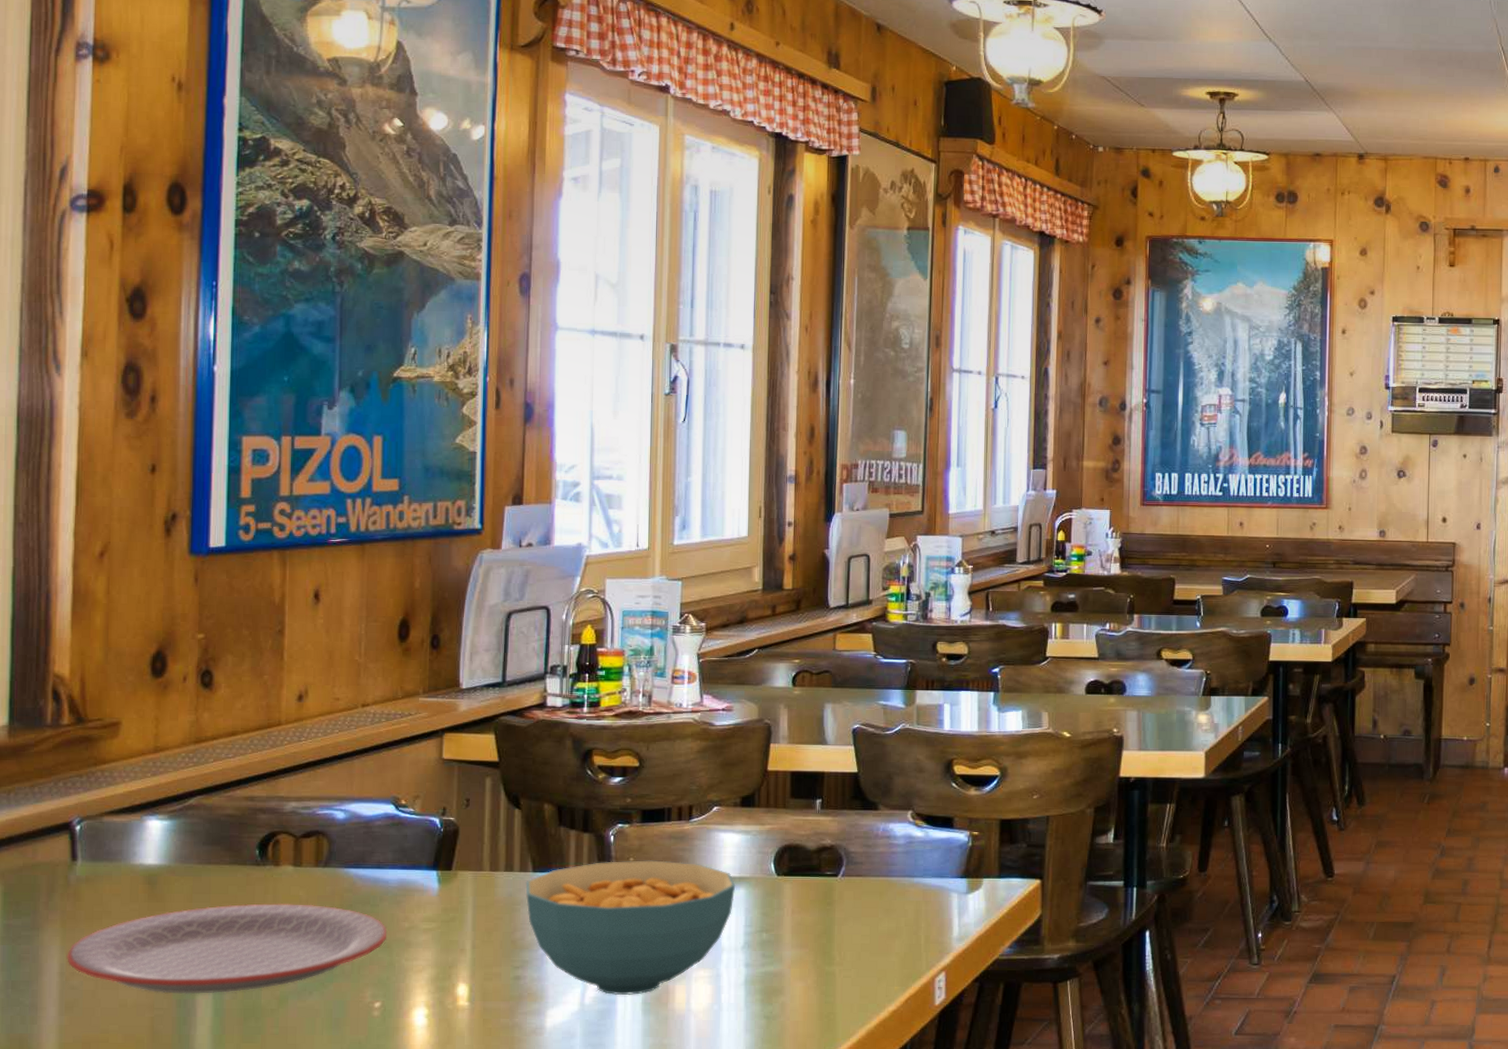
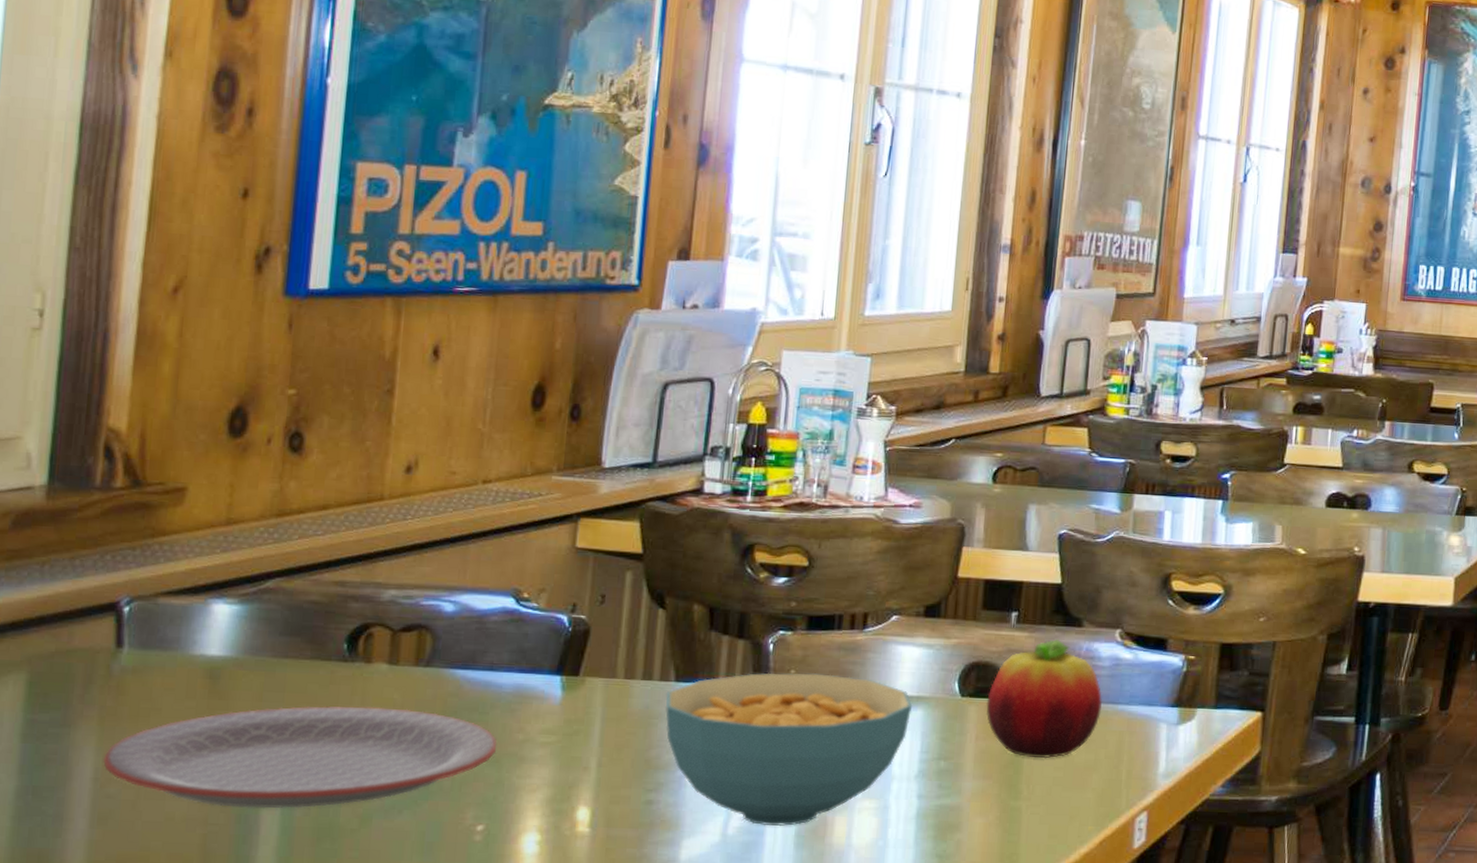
fruit: none [799,821,900,928] -> present [986,639,1103,759]

